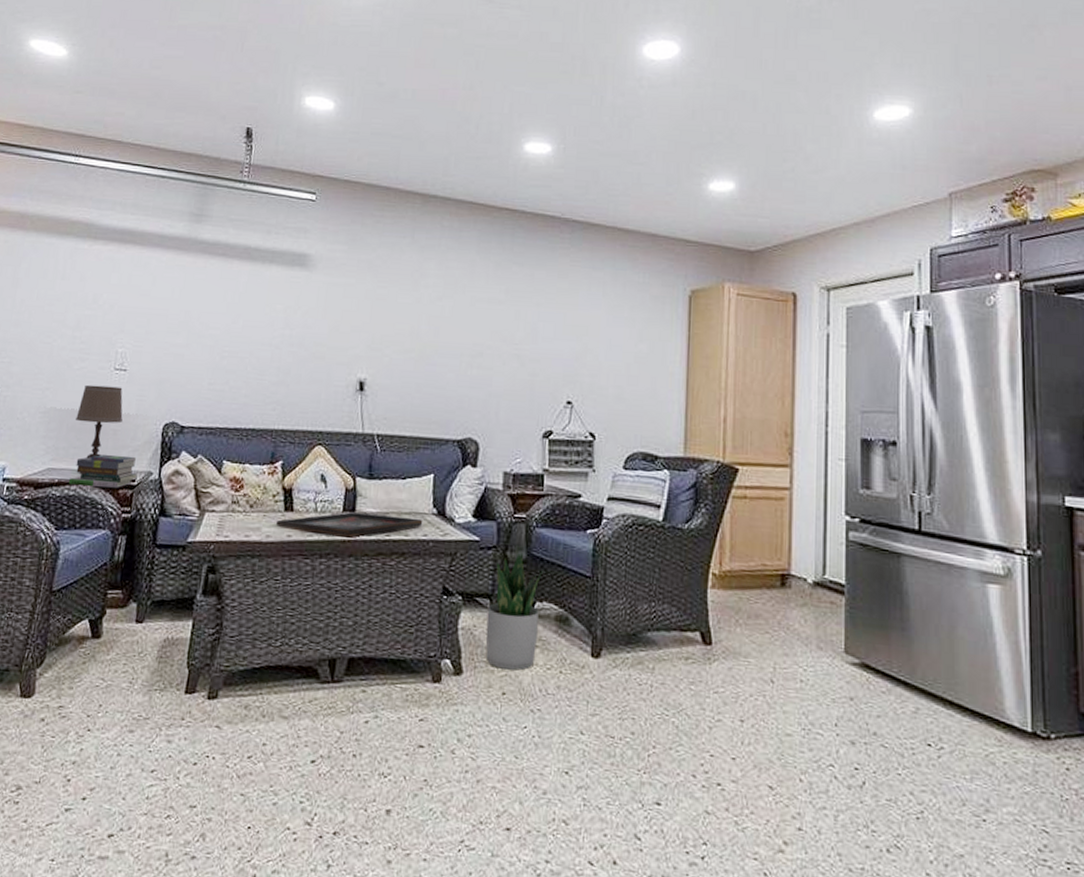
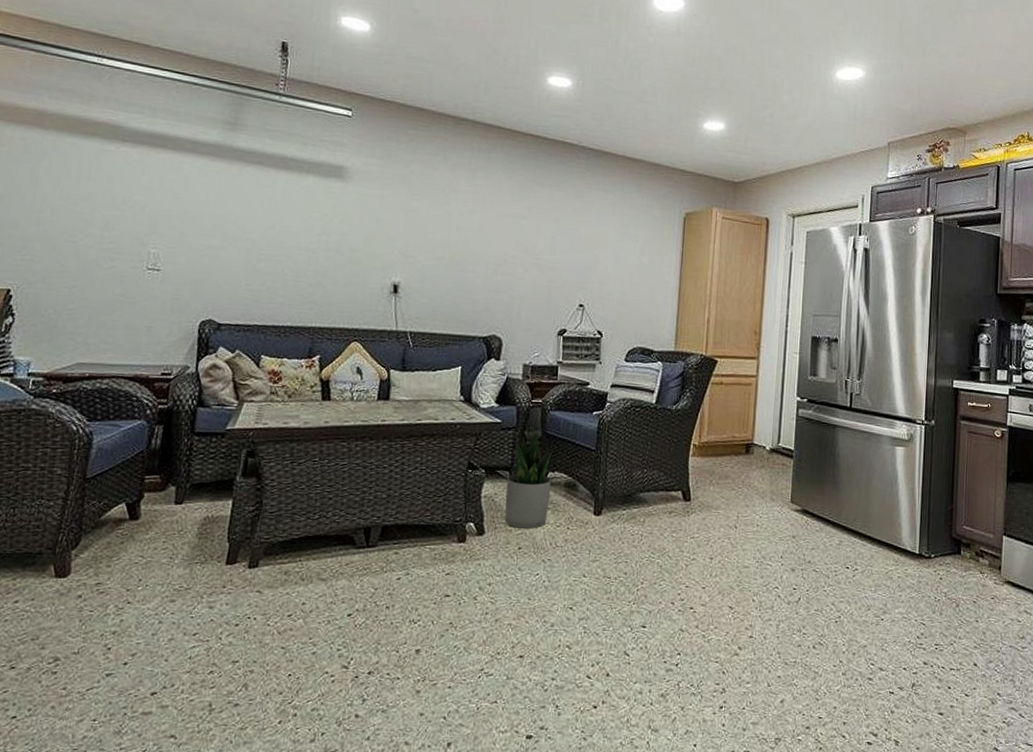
books: present [69,454,138,488] -> none [101,349,174,381]
table lamp: present [76,384,123,475] -> none [107,283,157,369]
decorative tray: present [275,512,423,538] -> none [313,400,451,423]

